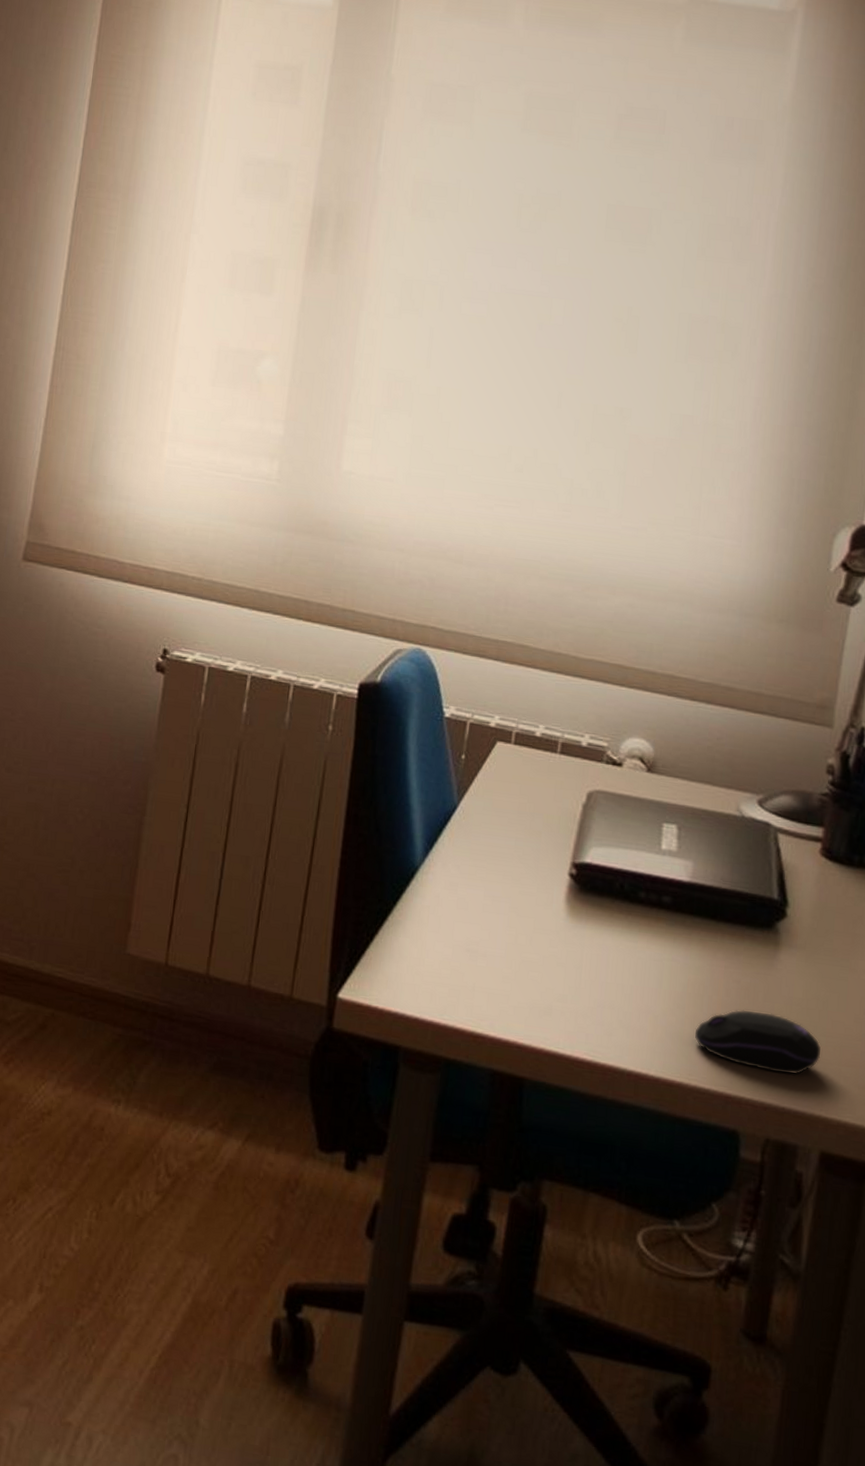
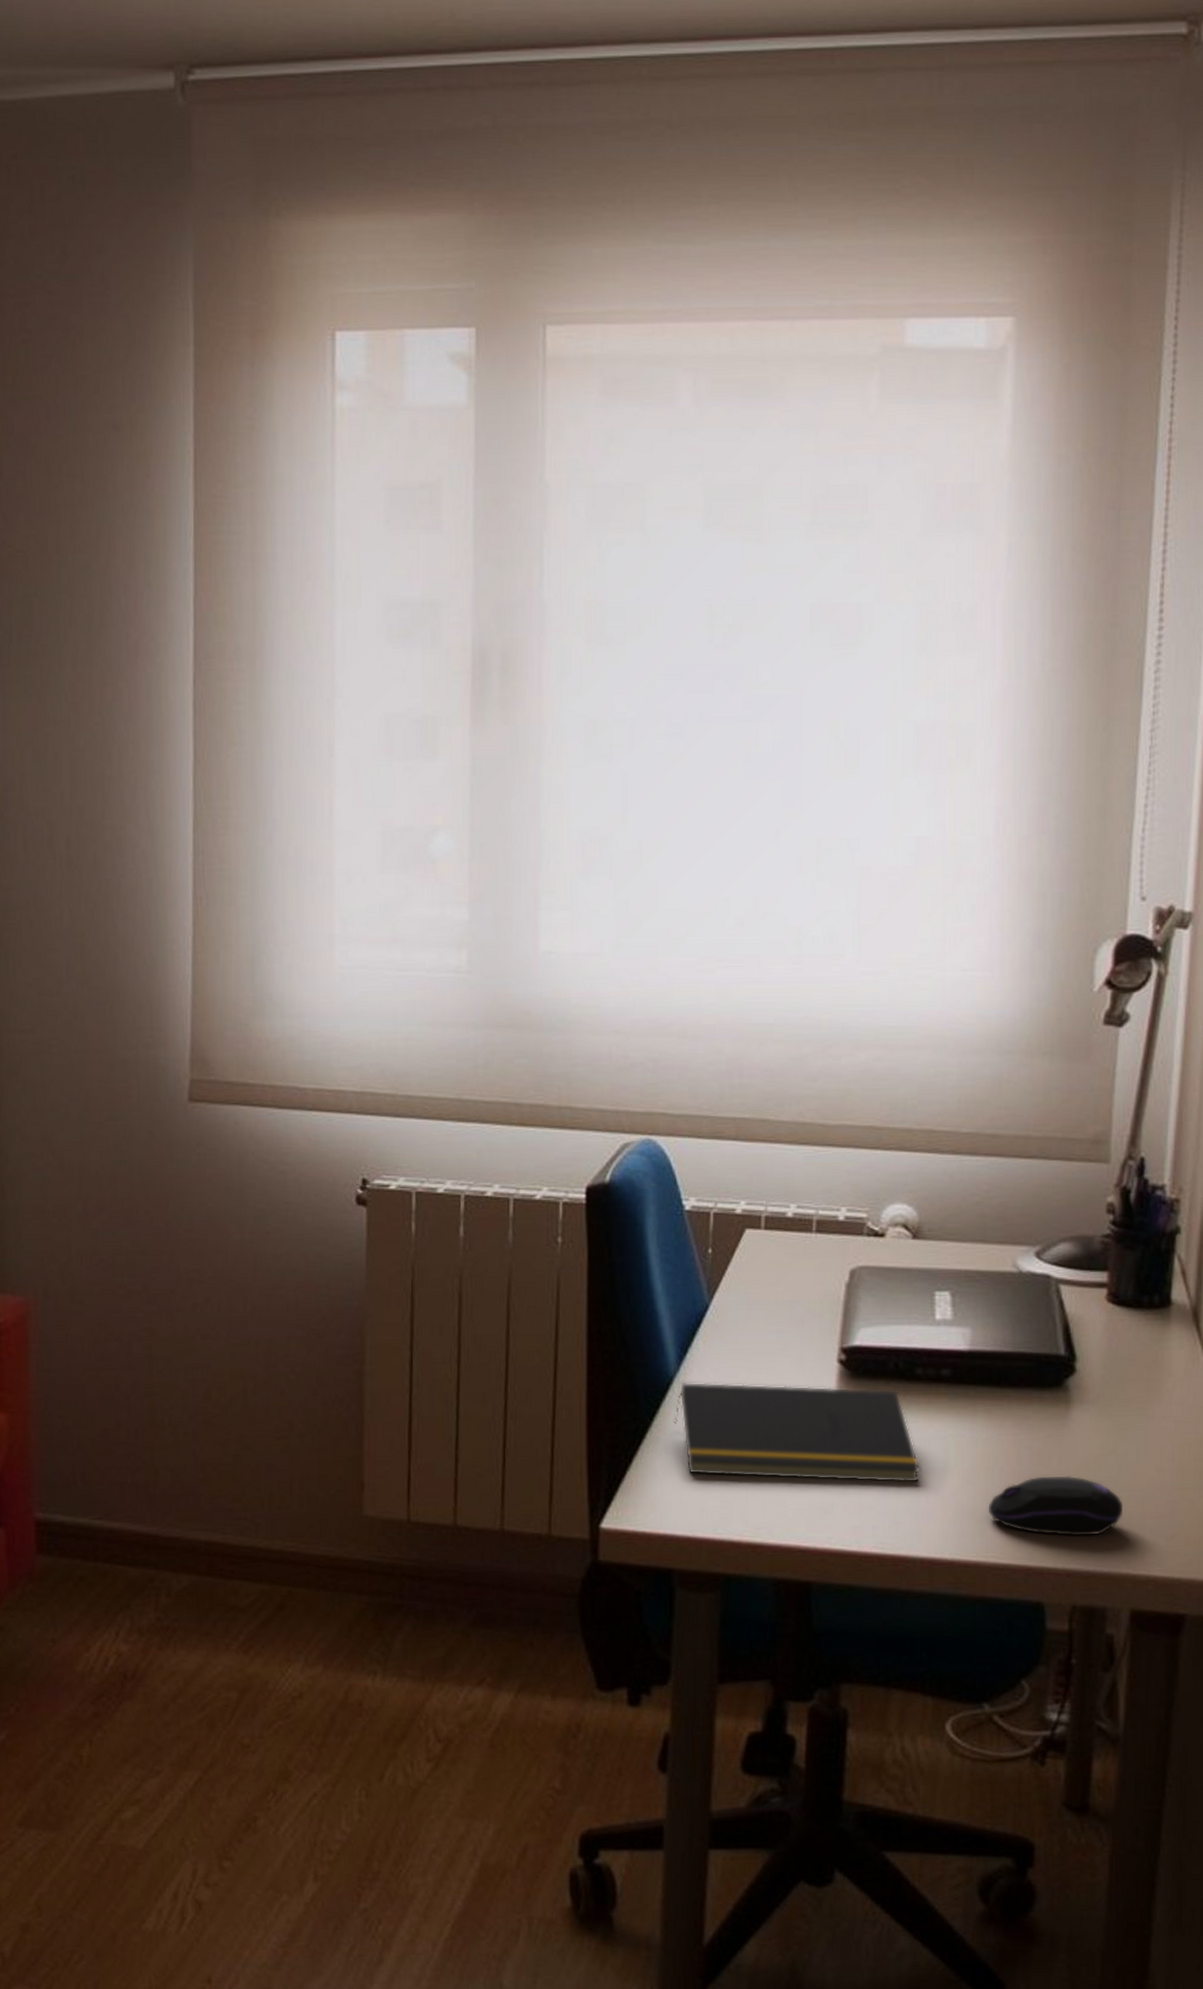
notepad: none [415,873,636,999] -> present [674,1382,920,1484]

